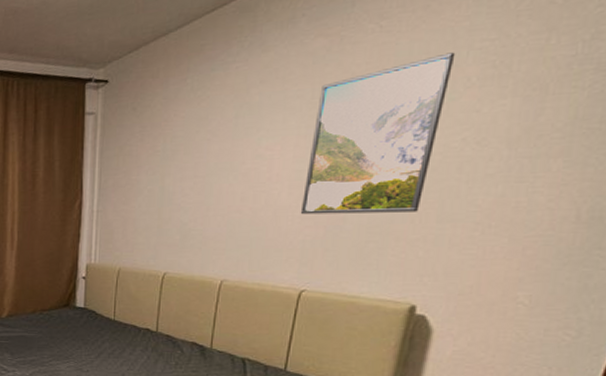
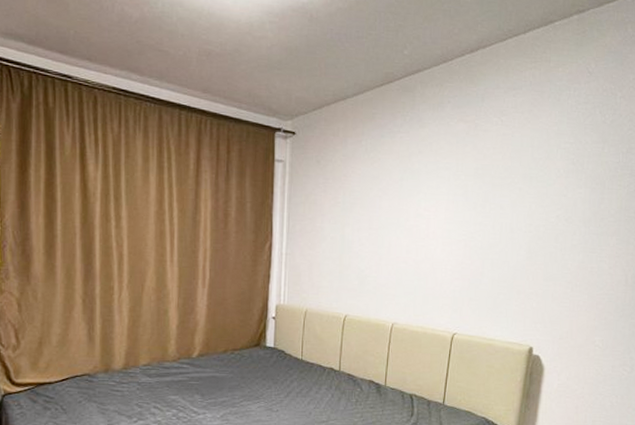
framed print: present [300,52,456,215] -> none [451,148,550,271]

